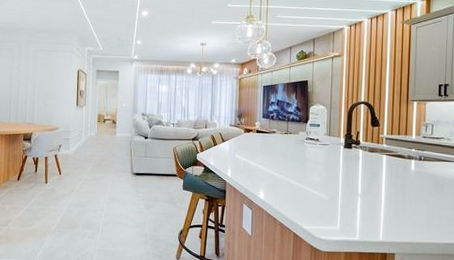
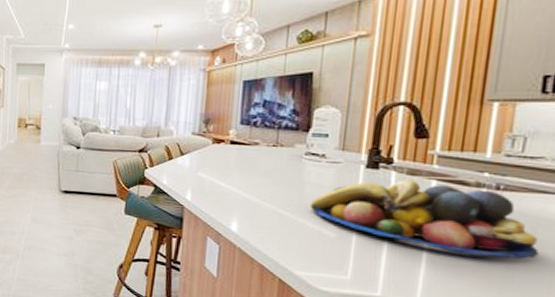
fruit bowl: none [310,155,446,207] -> present [309,179,539,259]

